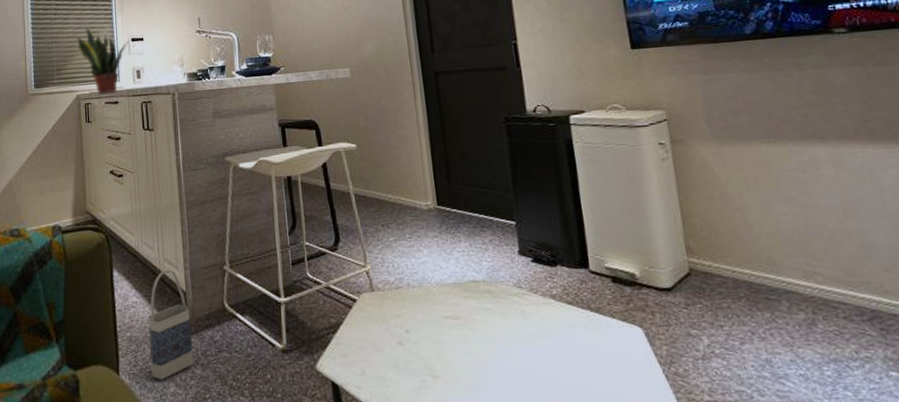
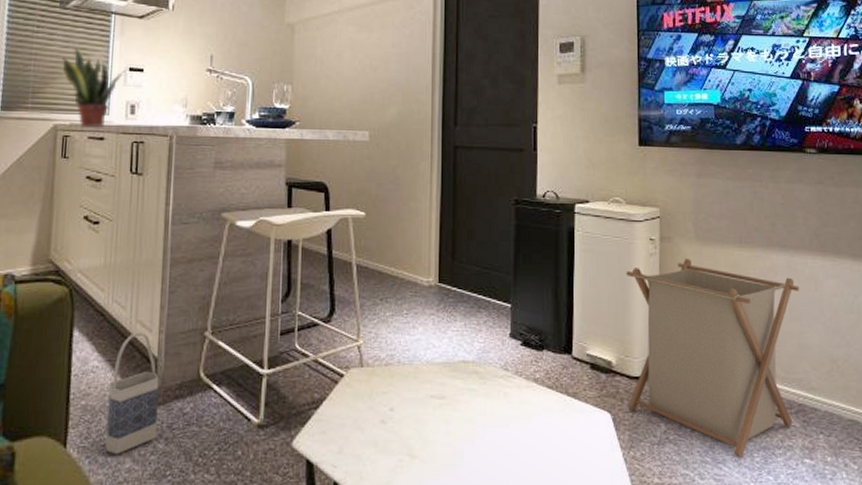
laundry basket: none [637,160,867,373] -> present [626,259,800,459]

